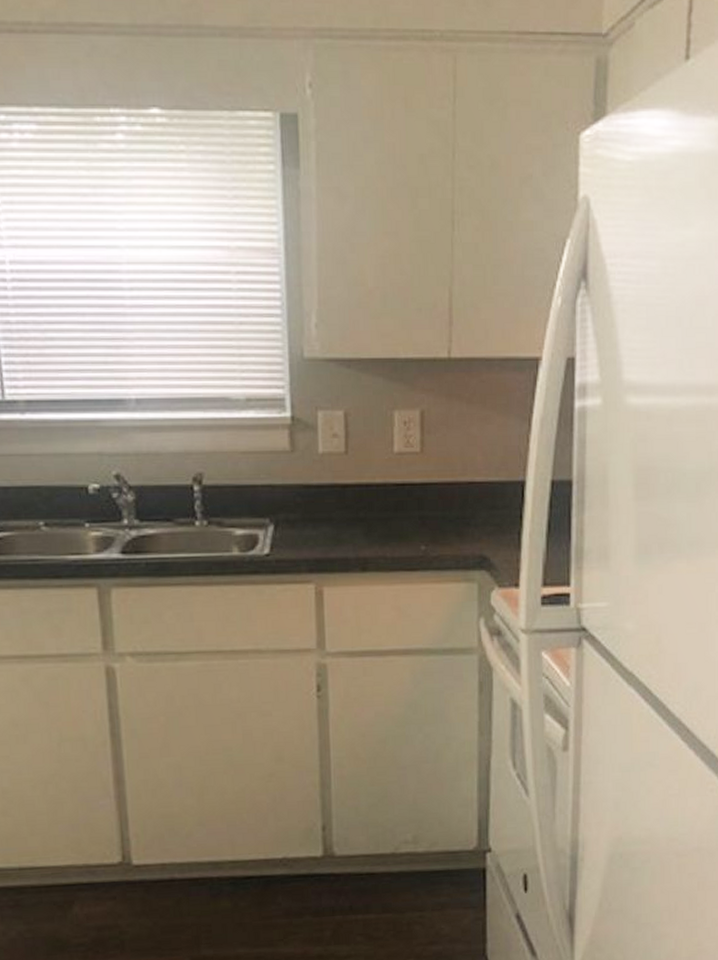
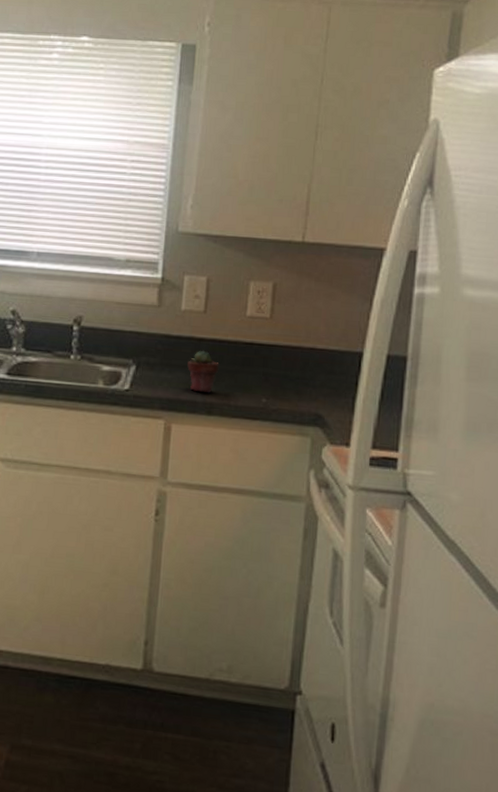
potted succulent: none [333,498,370,548] -> present [187,350,219,393]

